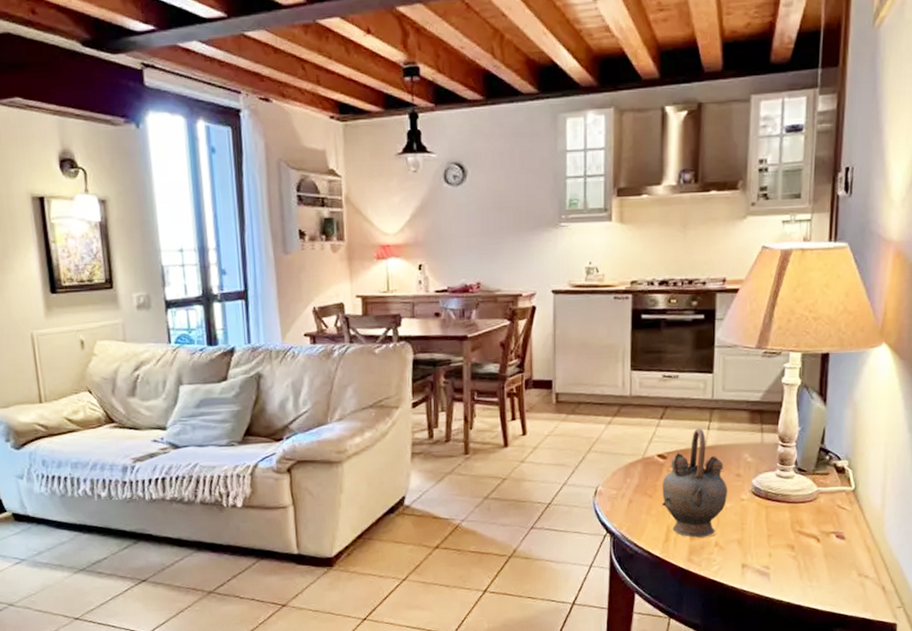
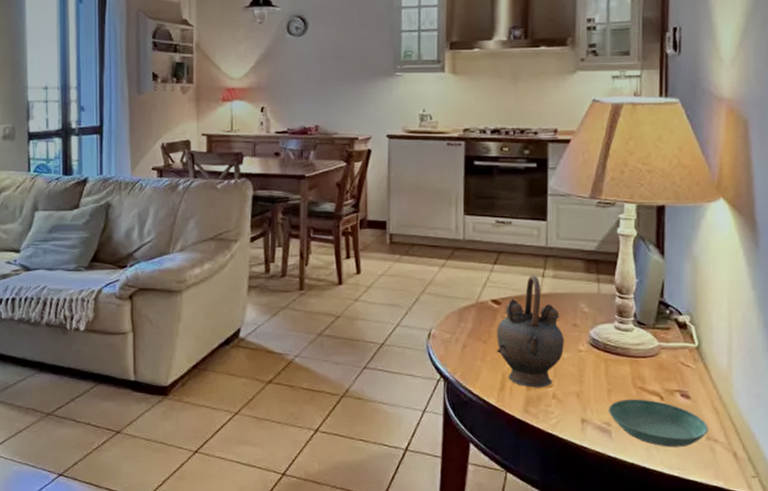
saucer: none [768,542,860,586] -> present [609,399,708,447]

